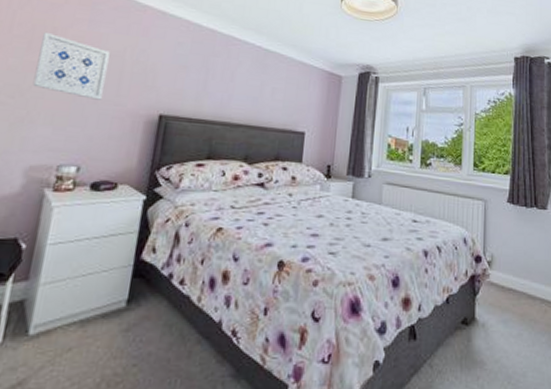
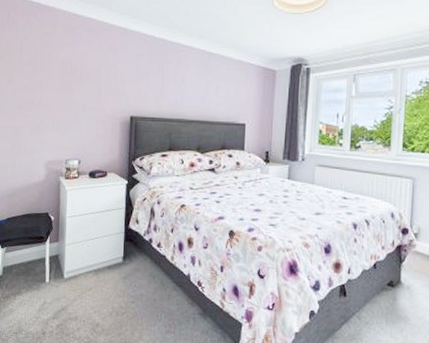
wall art: present [32,31,110,100] -> none [41,56,90,108]

